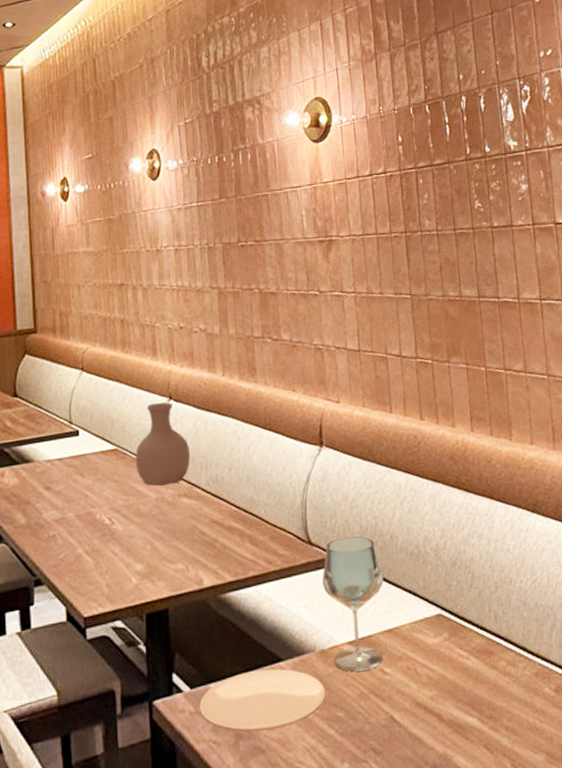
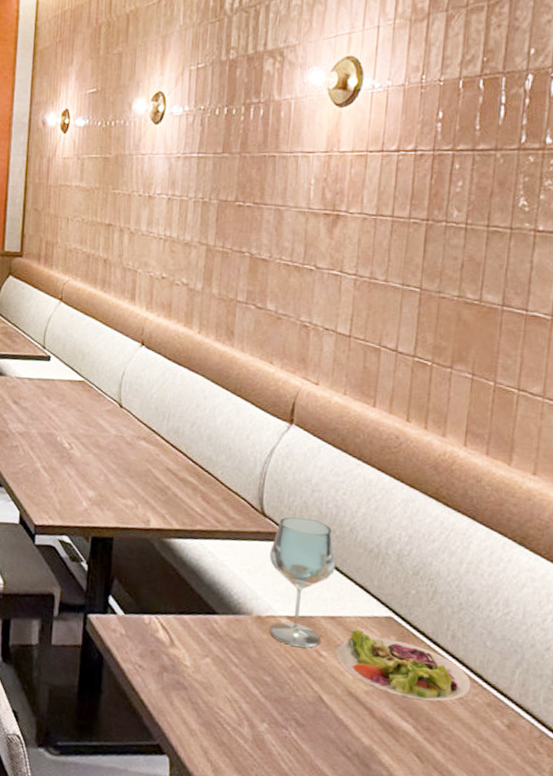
vase: present [135,402,190,486] -> none [100,346,155,426]
plate: present [199,668,326,733] -> none [130,614,256,674]
salad plate: none [398,635,519,692] -> present [335,630,471,701]

